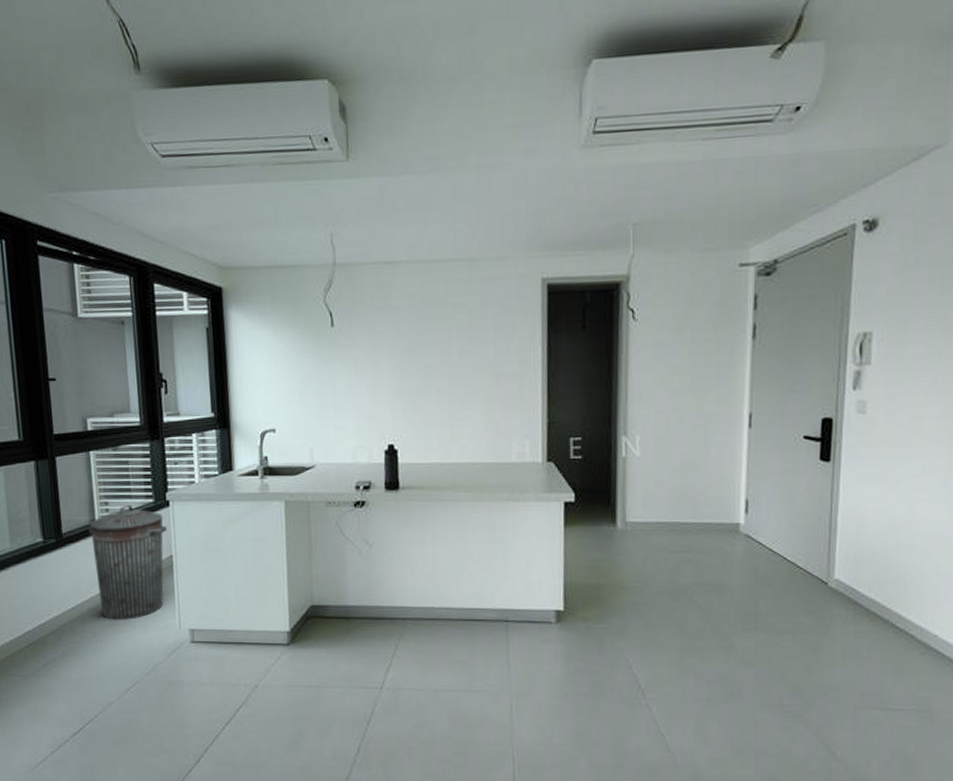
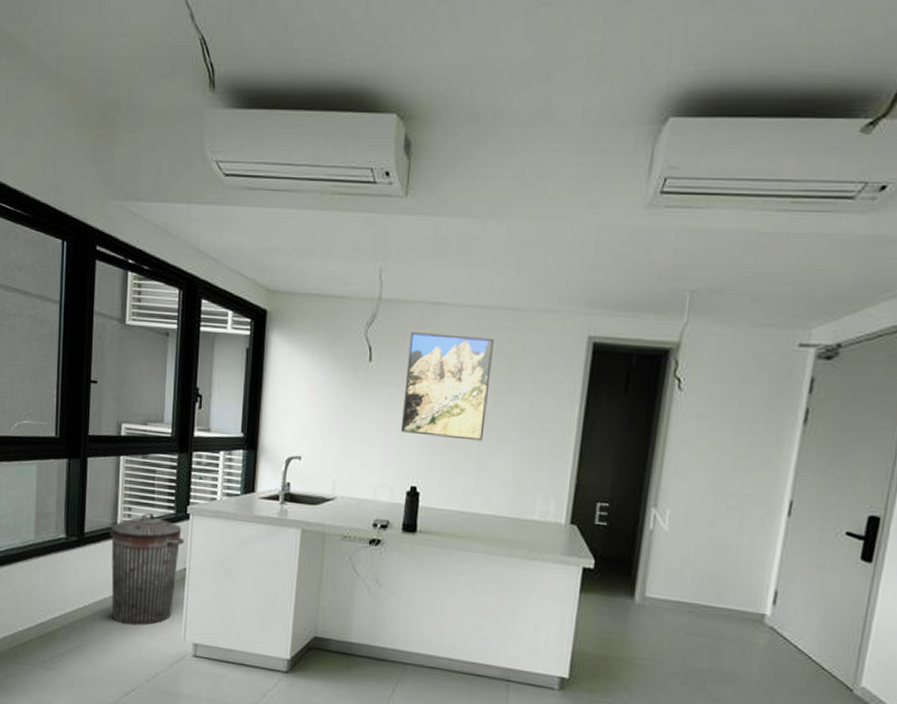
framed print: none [368,290,453,393] -> present [400,332,494,441]

